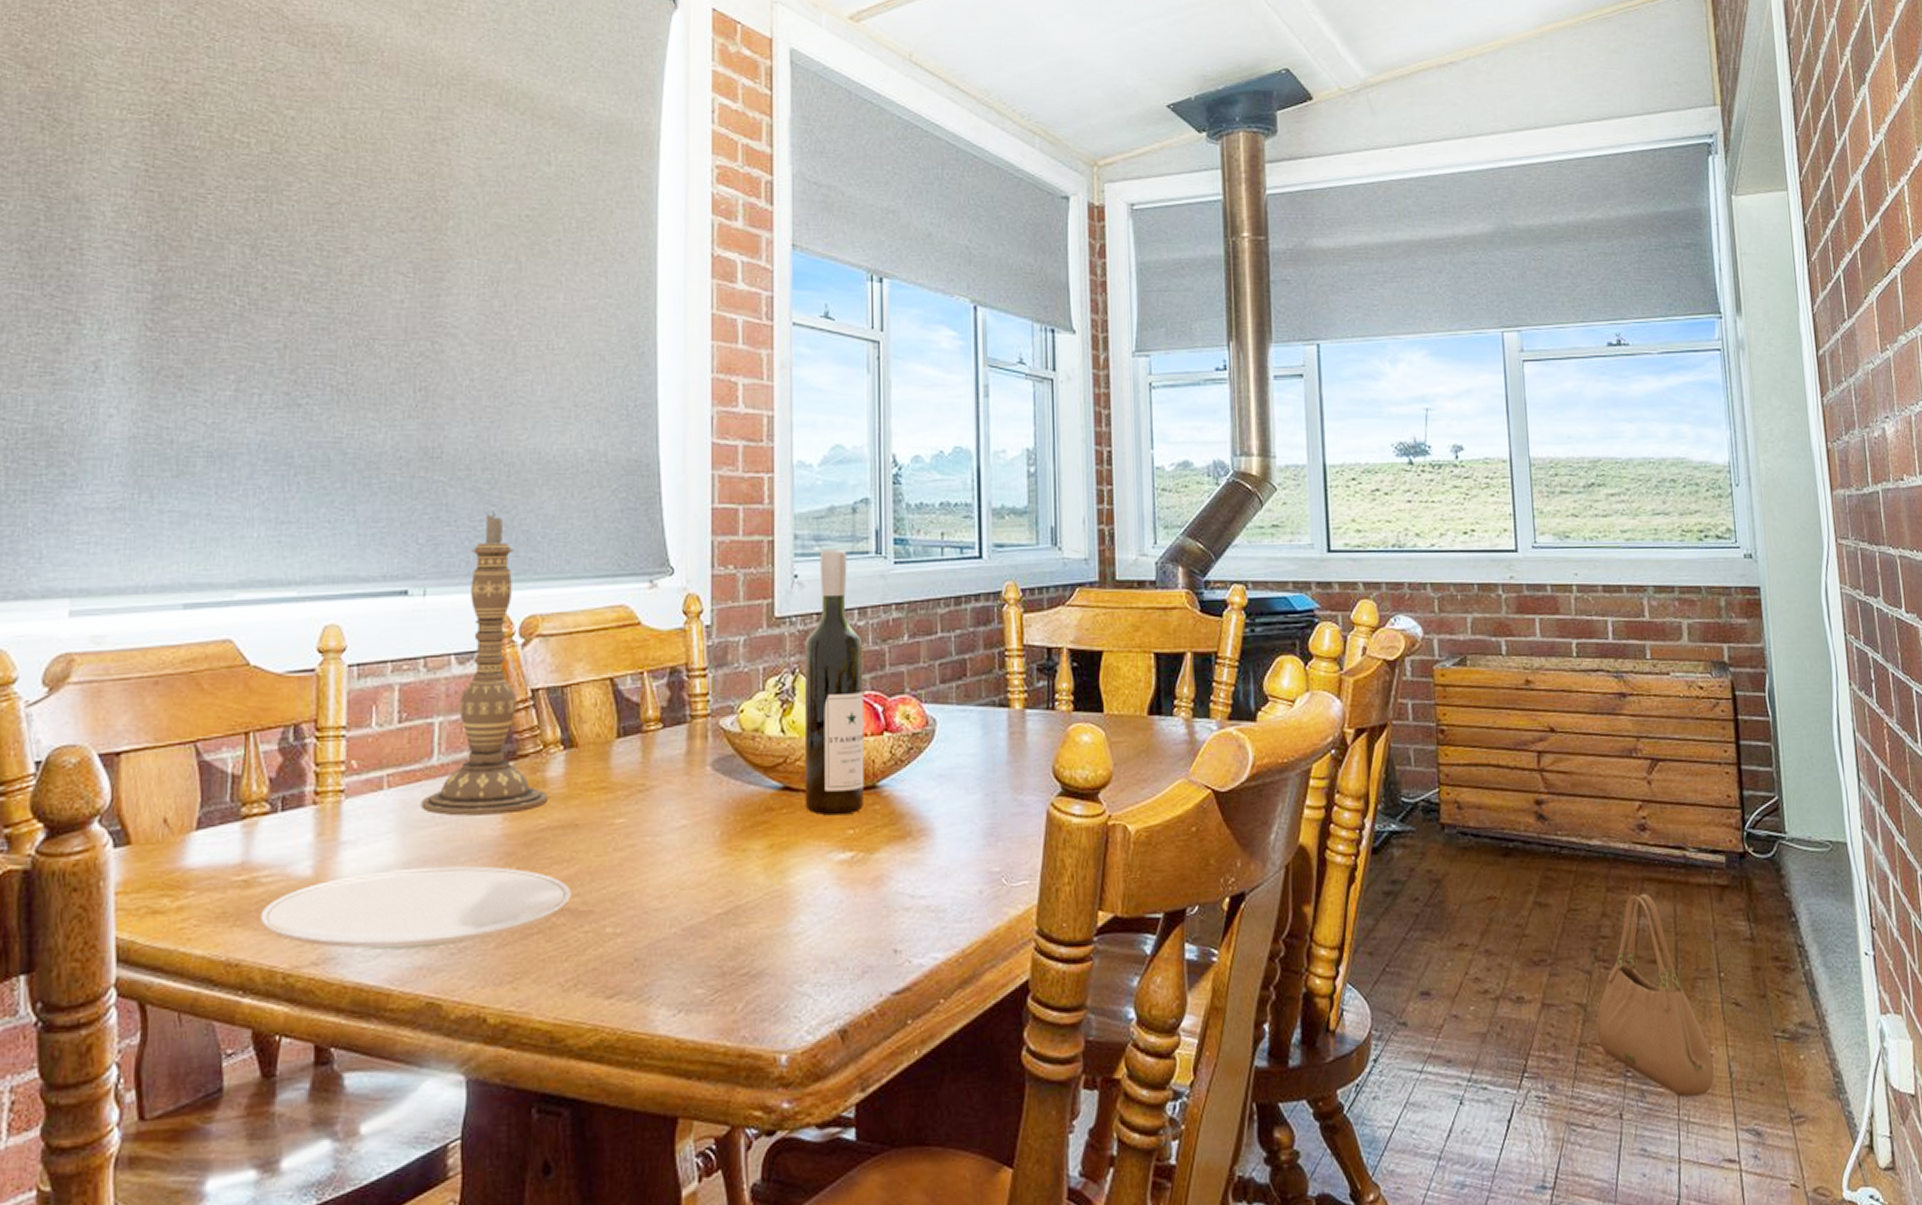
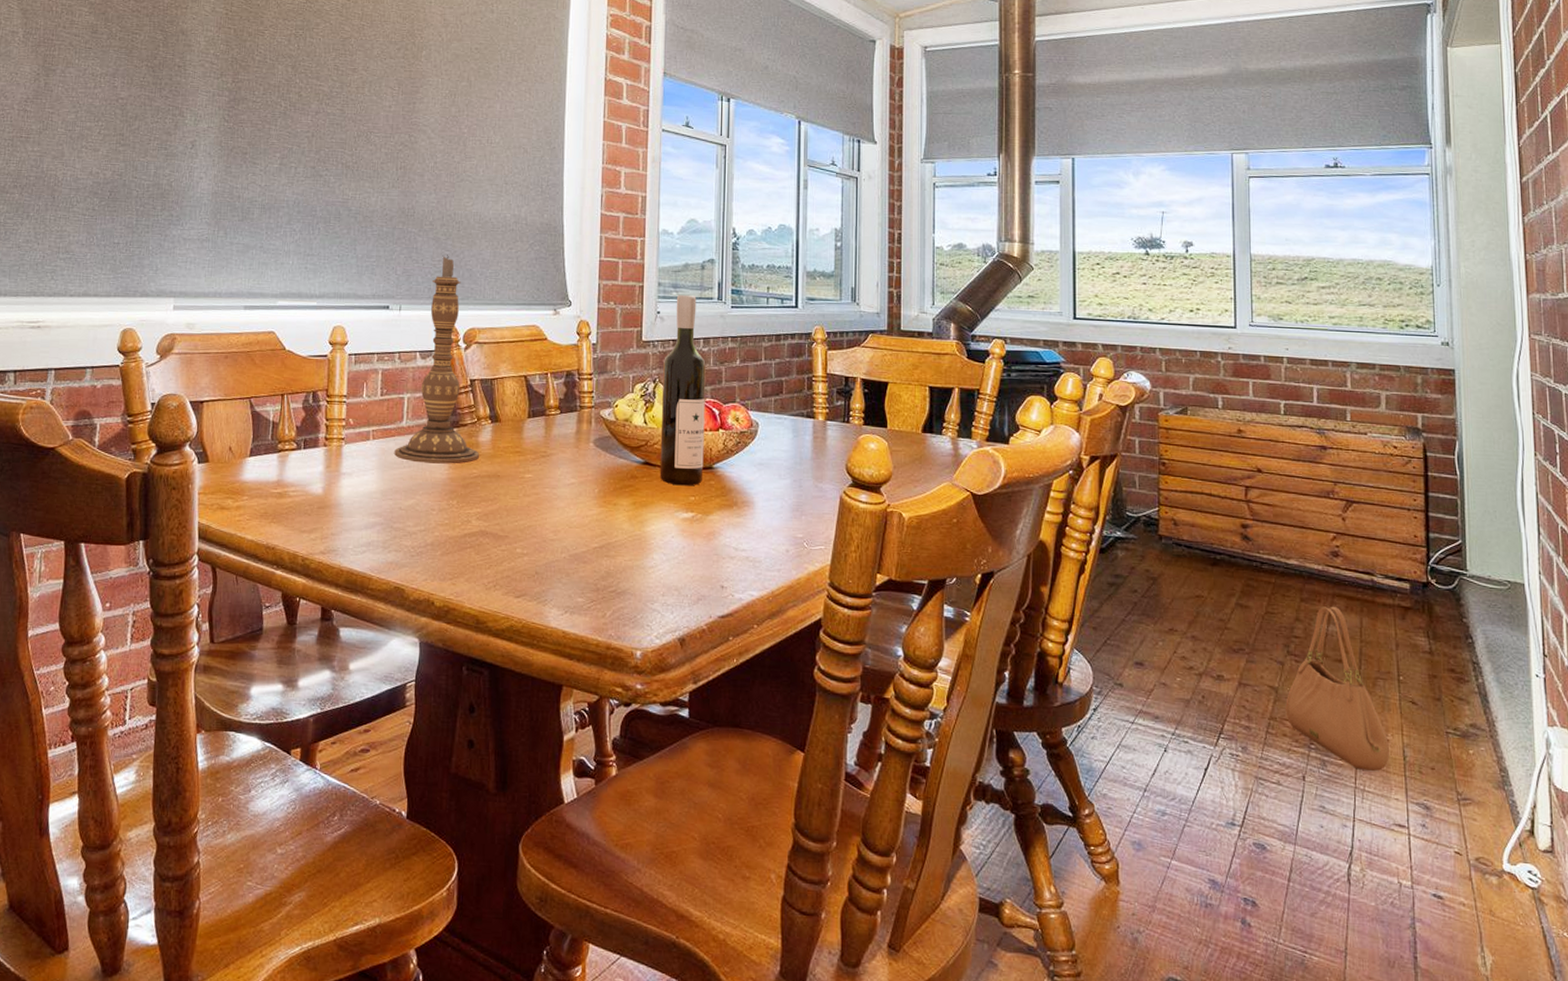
plate: present [260,865,571,950] -> none [288,495,493,550]

